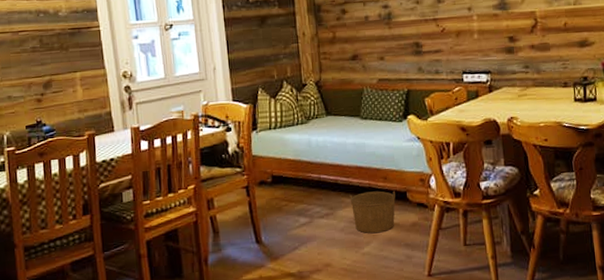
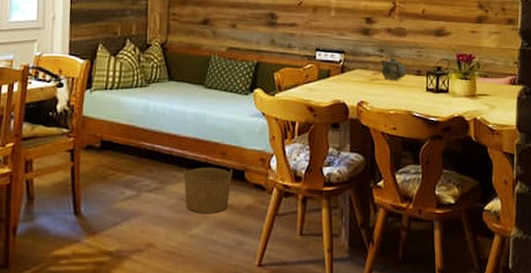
teapot: none [527,72,554,95] -> present [380,57,407,80]

